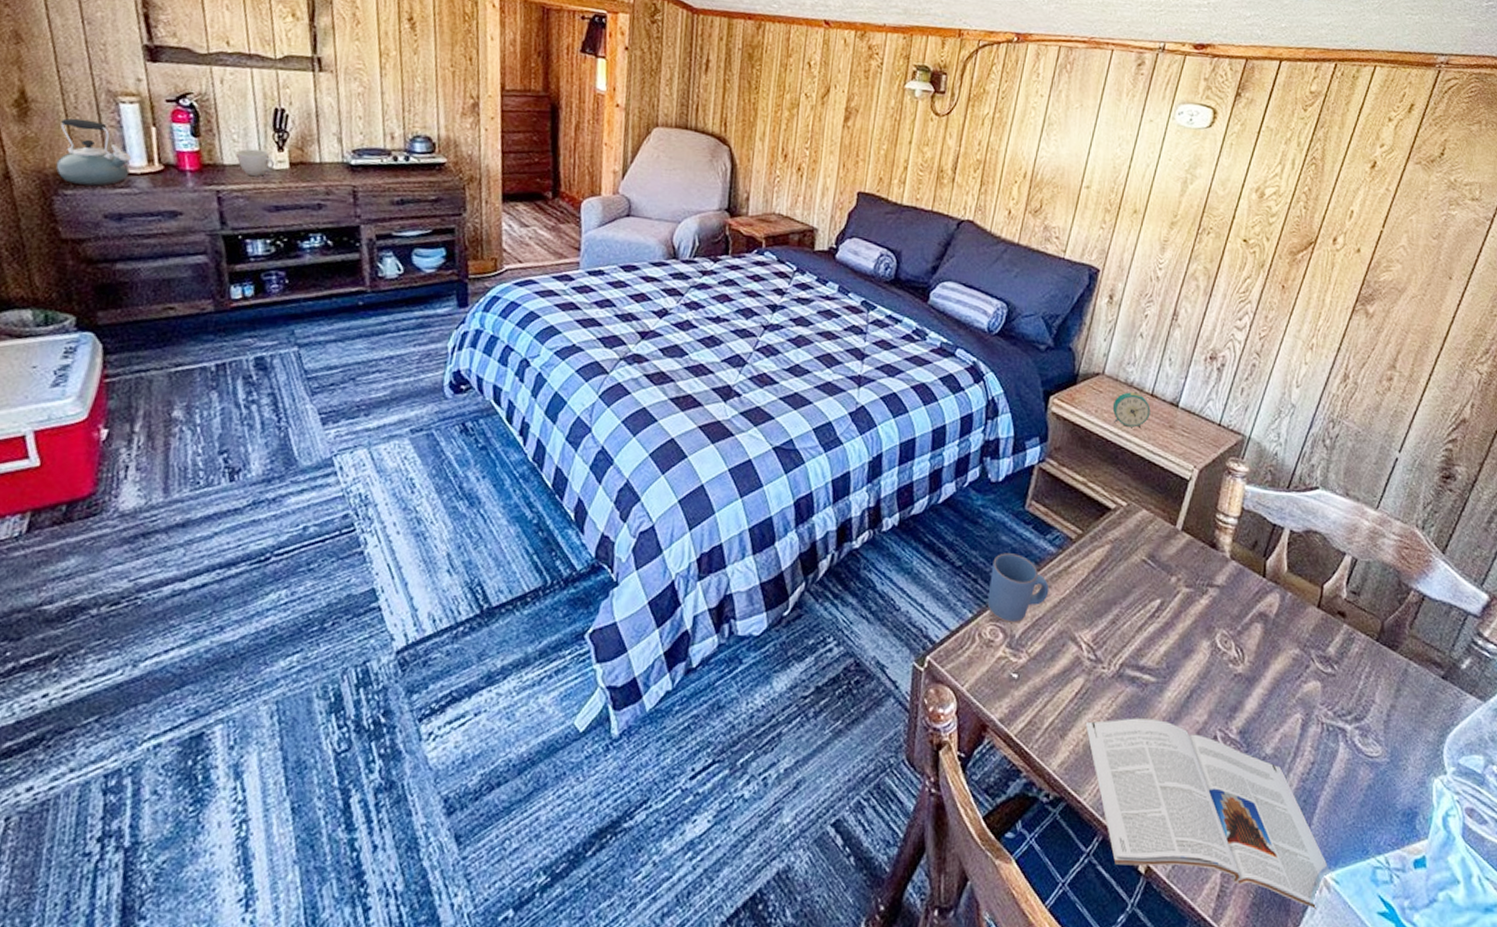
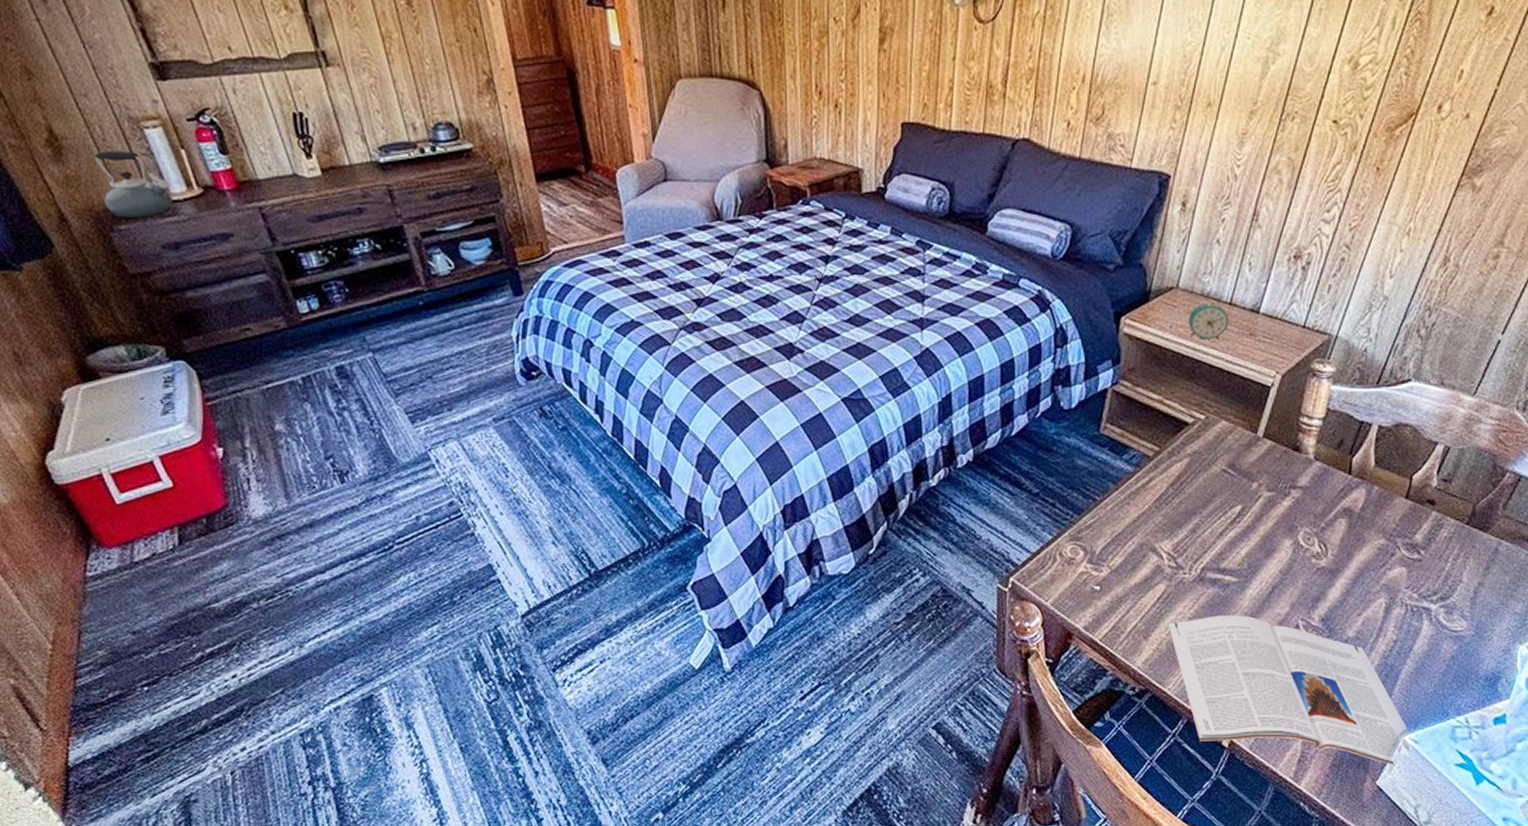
cup: present [236,149,275,177] -> none [267,159,308,189]
mug: present [987,553,1049,623] -> none [1066,476,1128,541]

